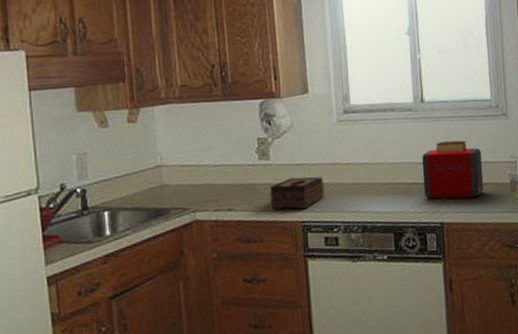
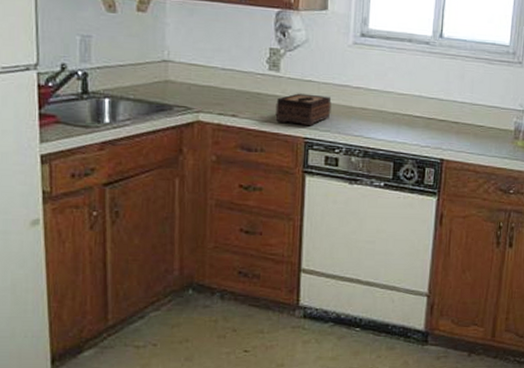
toaster: present [421,140,484,199] -> none [429,80,491,139]

